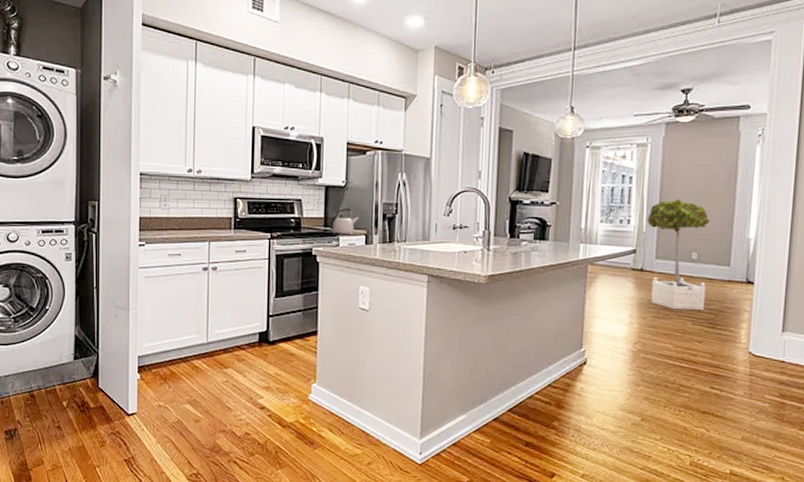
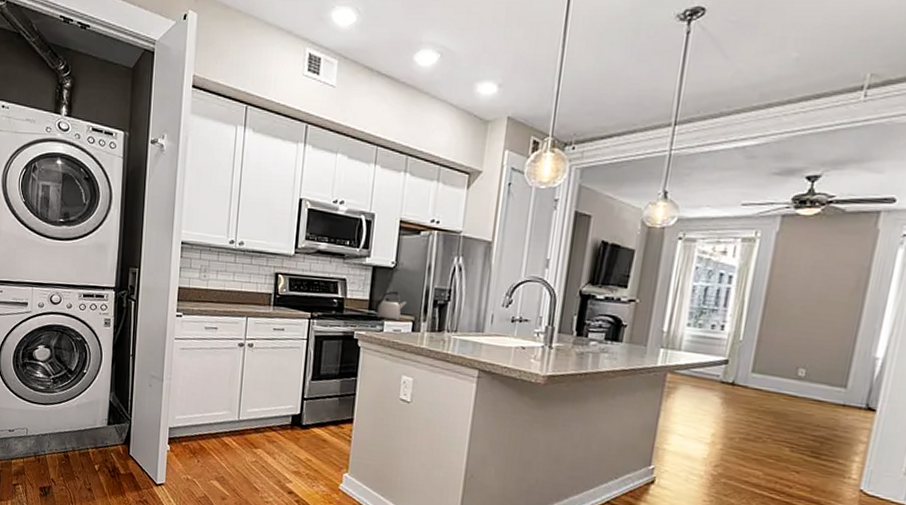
potted tree: present [647,198,710,311] -> none [740,304,827,437]

